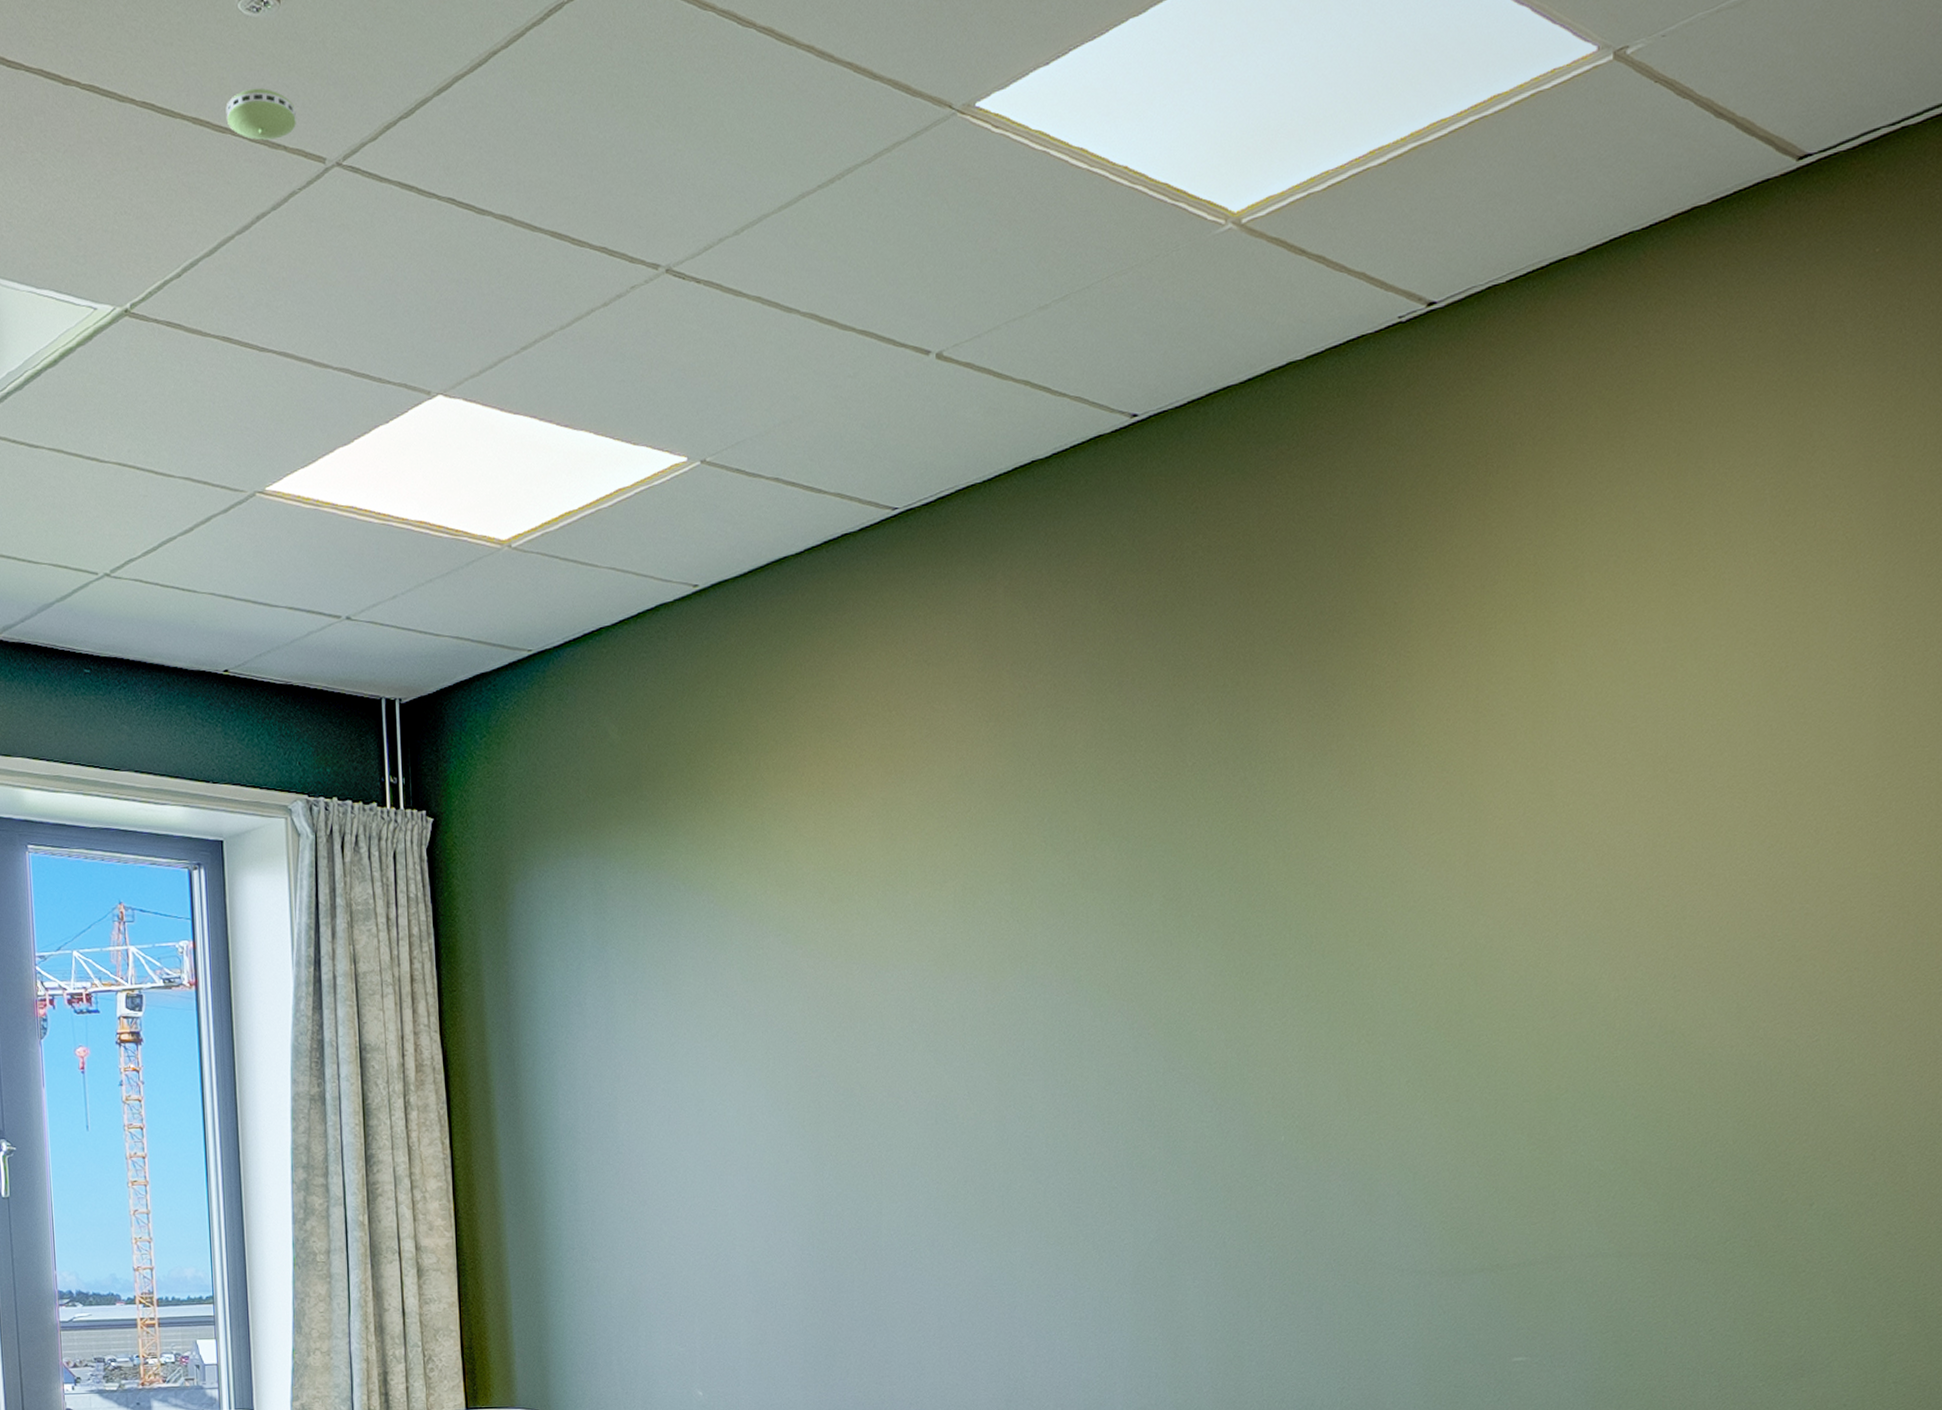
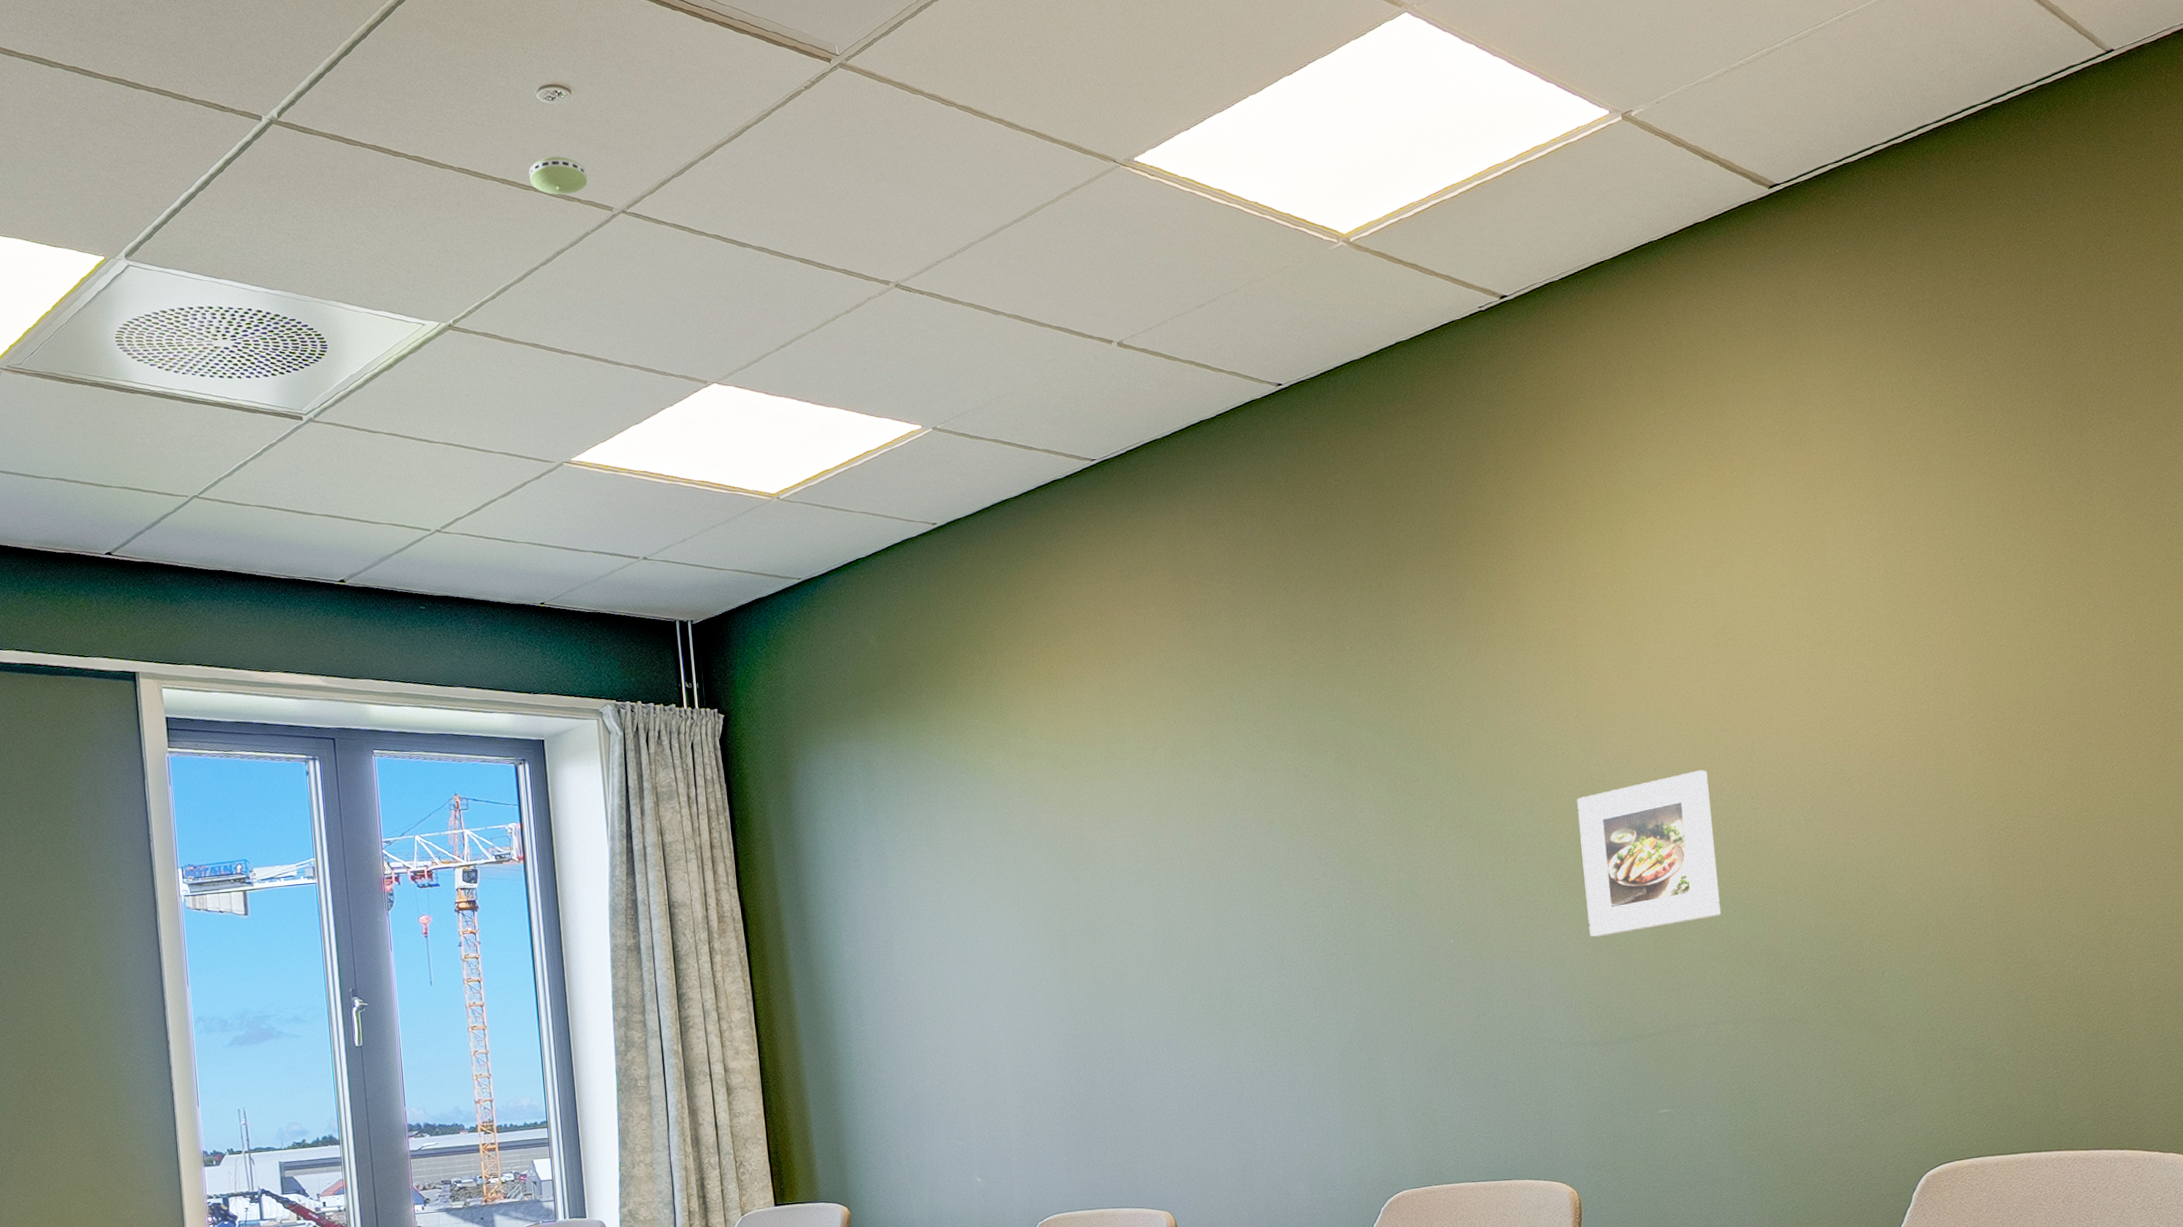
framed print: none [1452,938,1622,1143] -> present [1577,770,1721,938]

